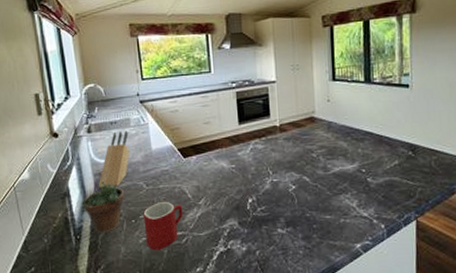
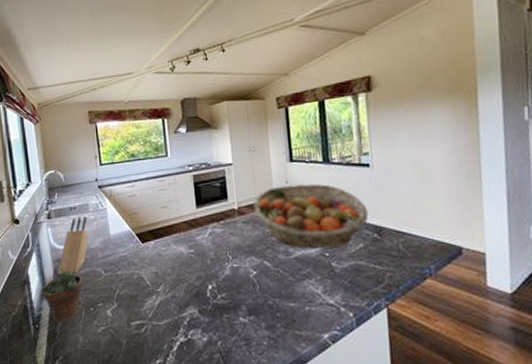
mug: present [143,201,183,251] -> none [101,288,142,341]
fruit basket: none [295,102,405,165] -> present [253,183,369,249]

